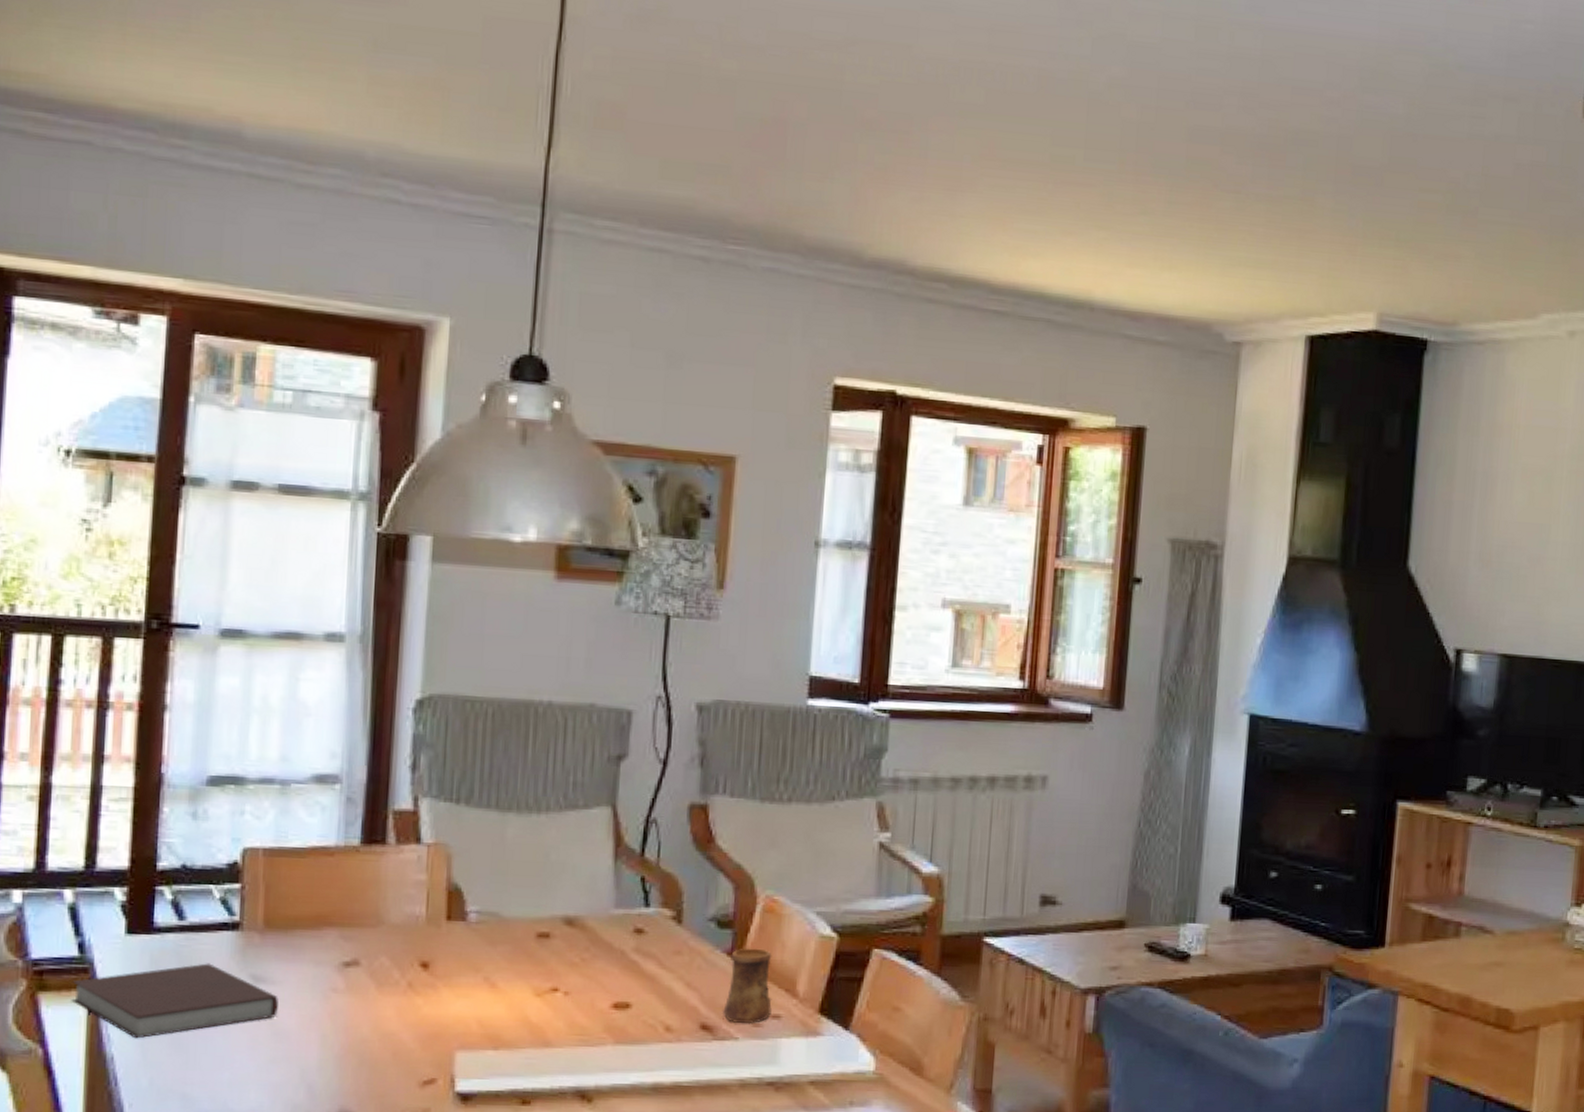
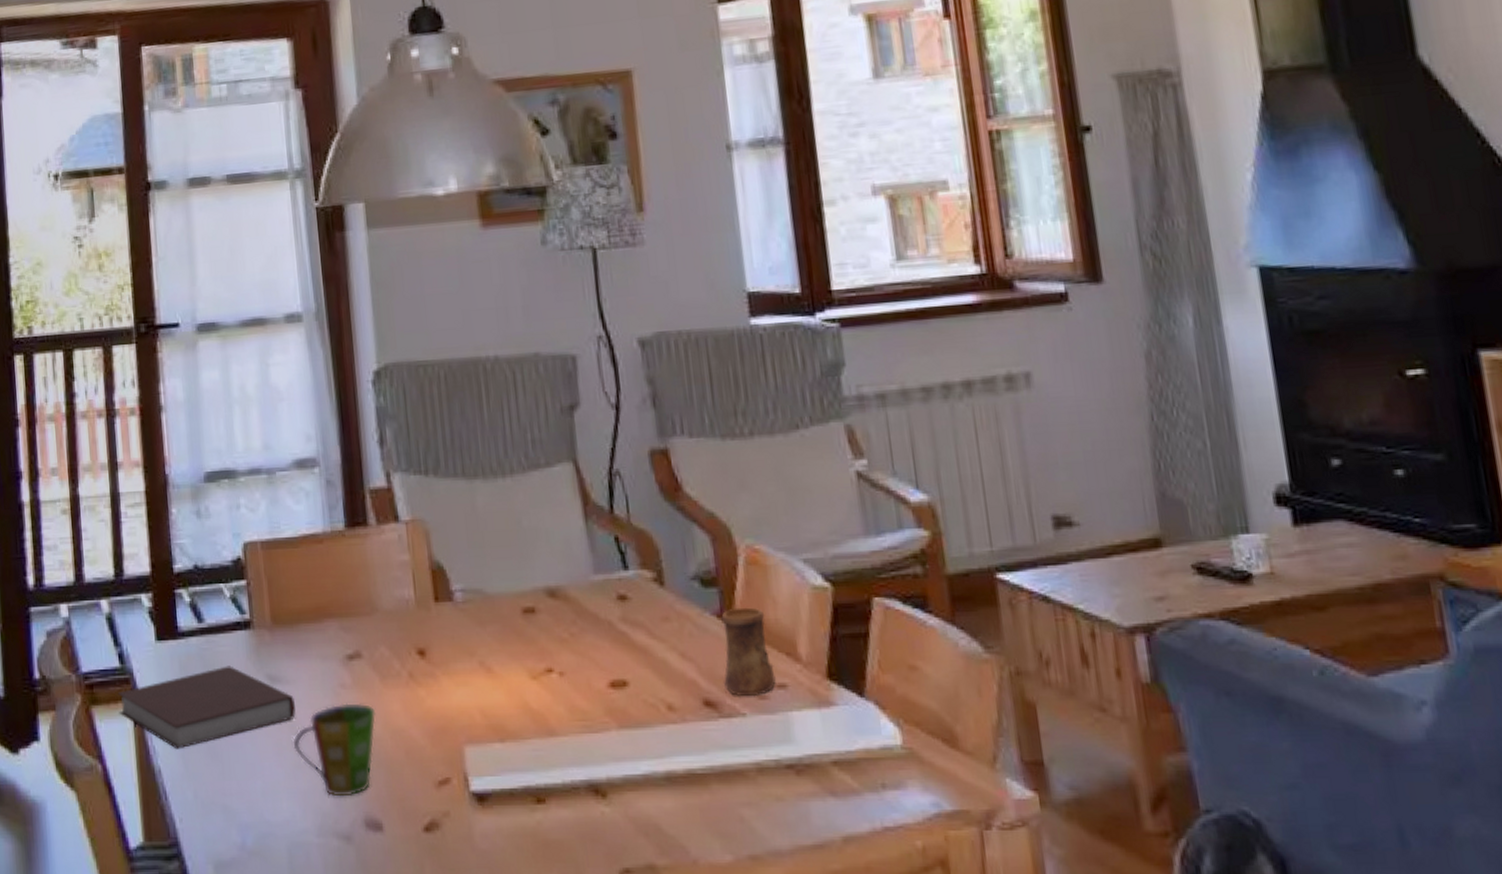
cup: none [270,1006,367,1091] -> present [293,703,377,797]

